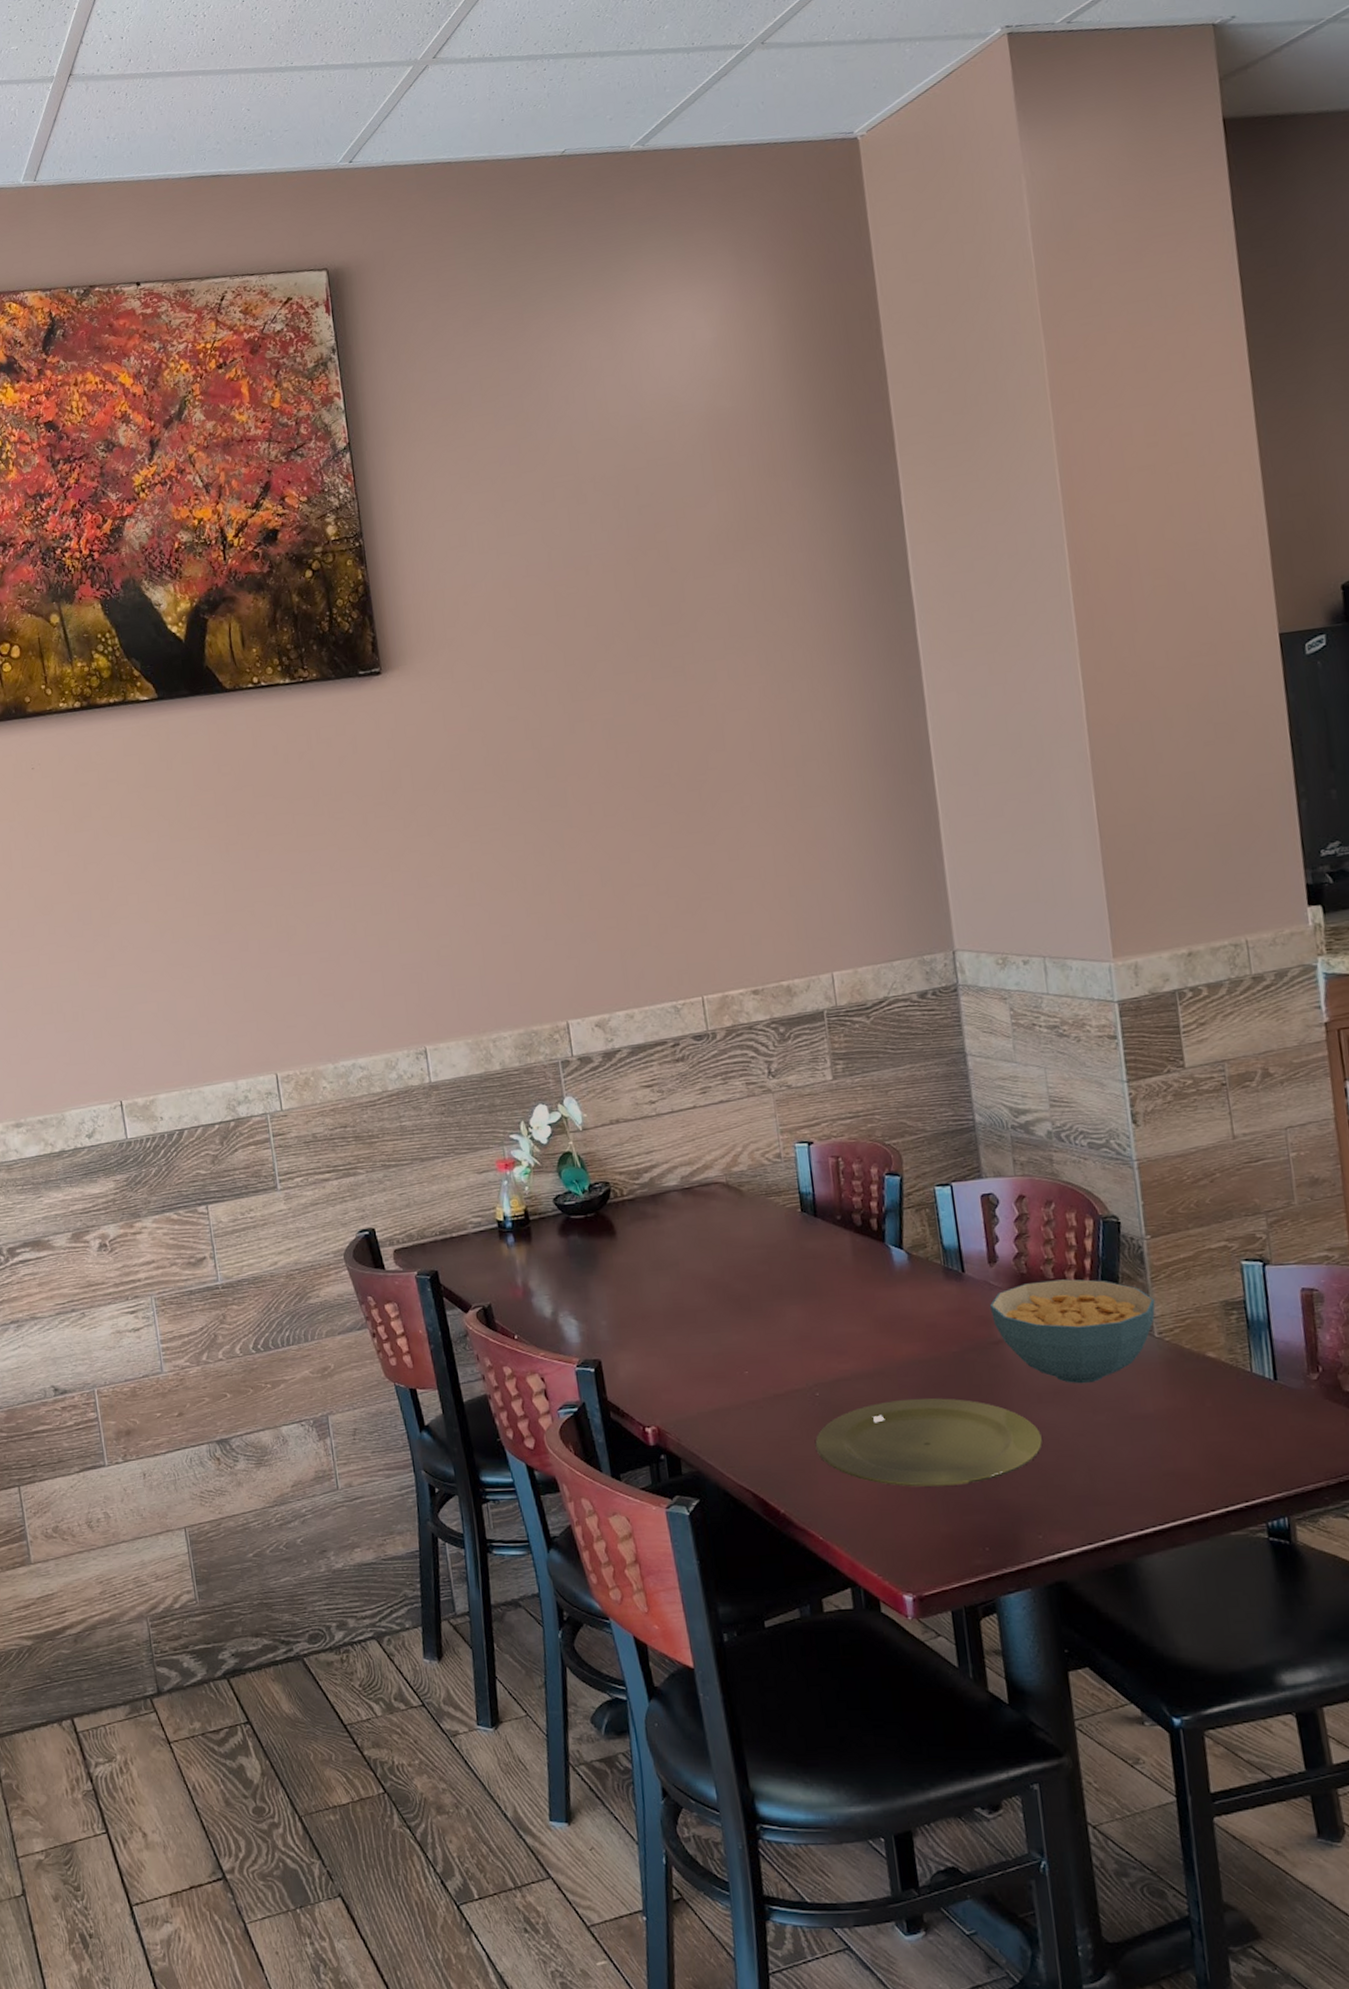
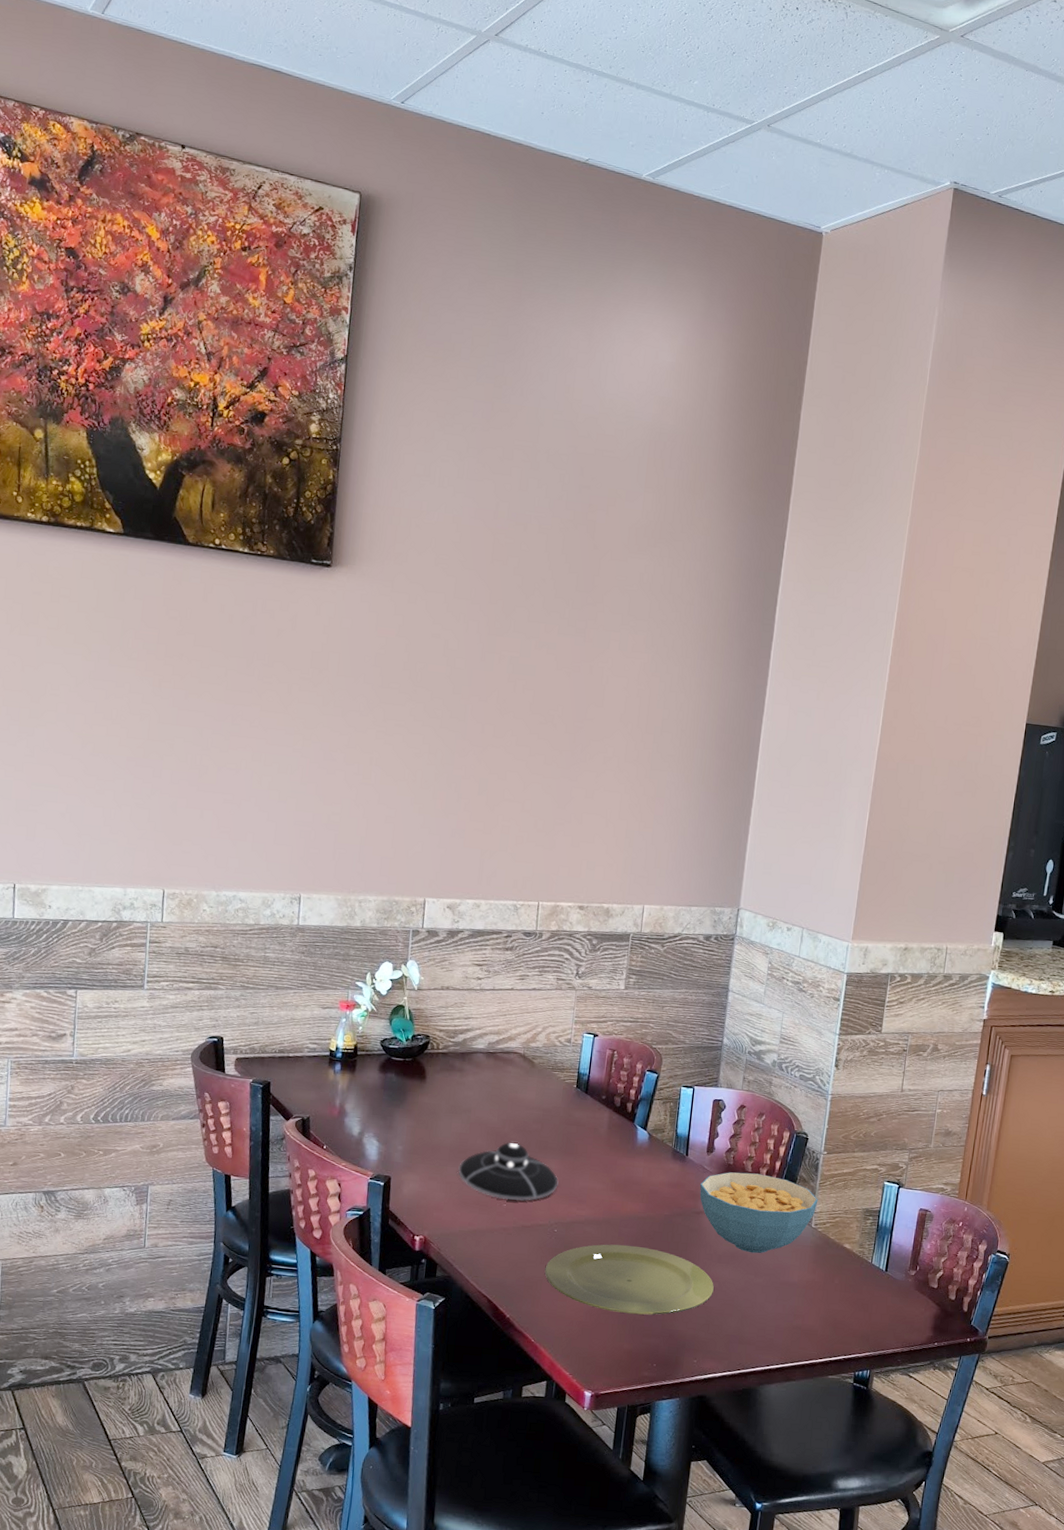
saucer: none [679,1292,807,1365] -> present [458,1142,559,1201]

